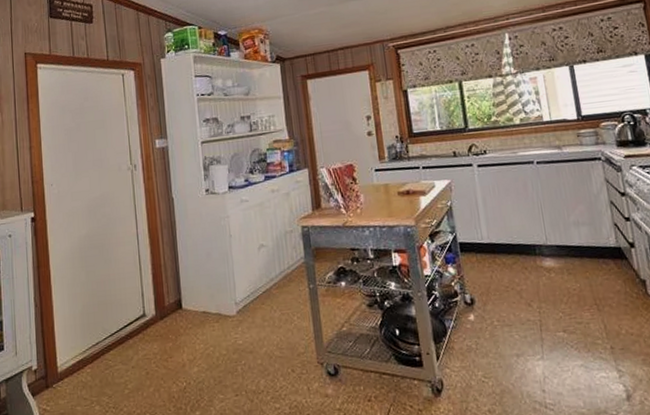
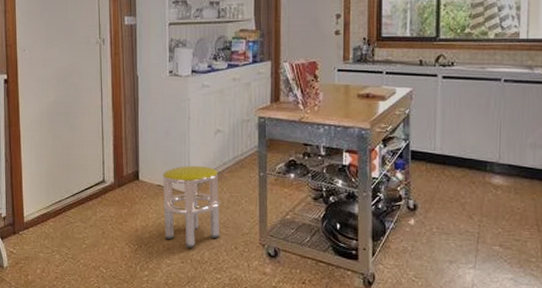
stool: none [207,285,274,378] -> present [163,166,220,248]

